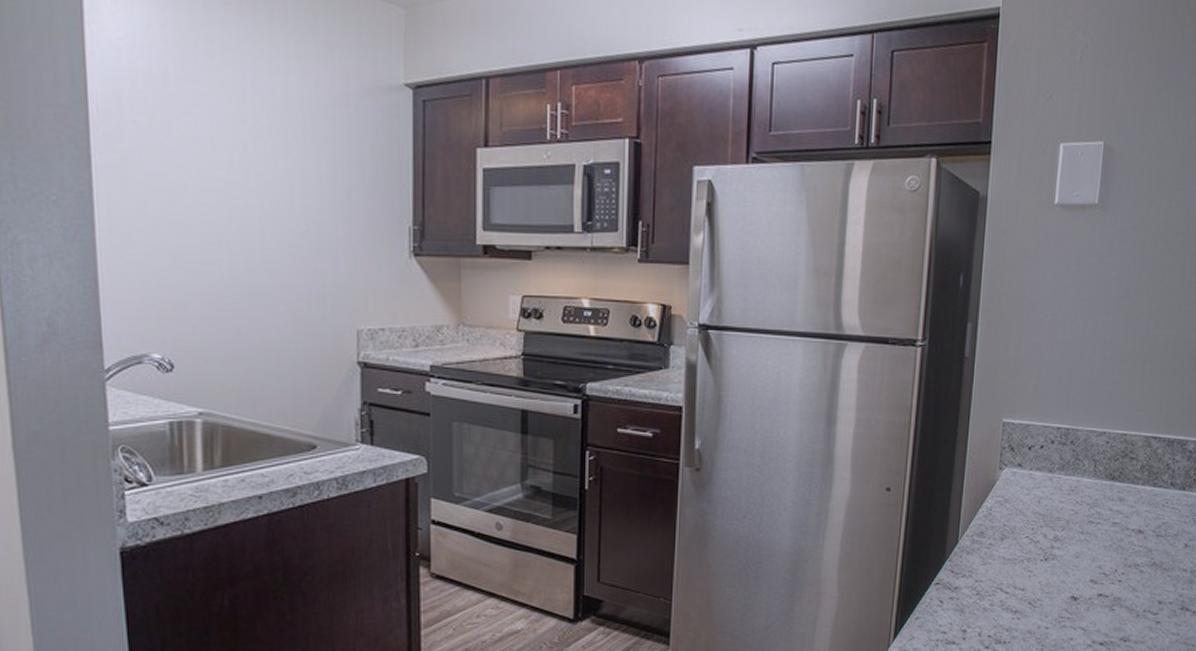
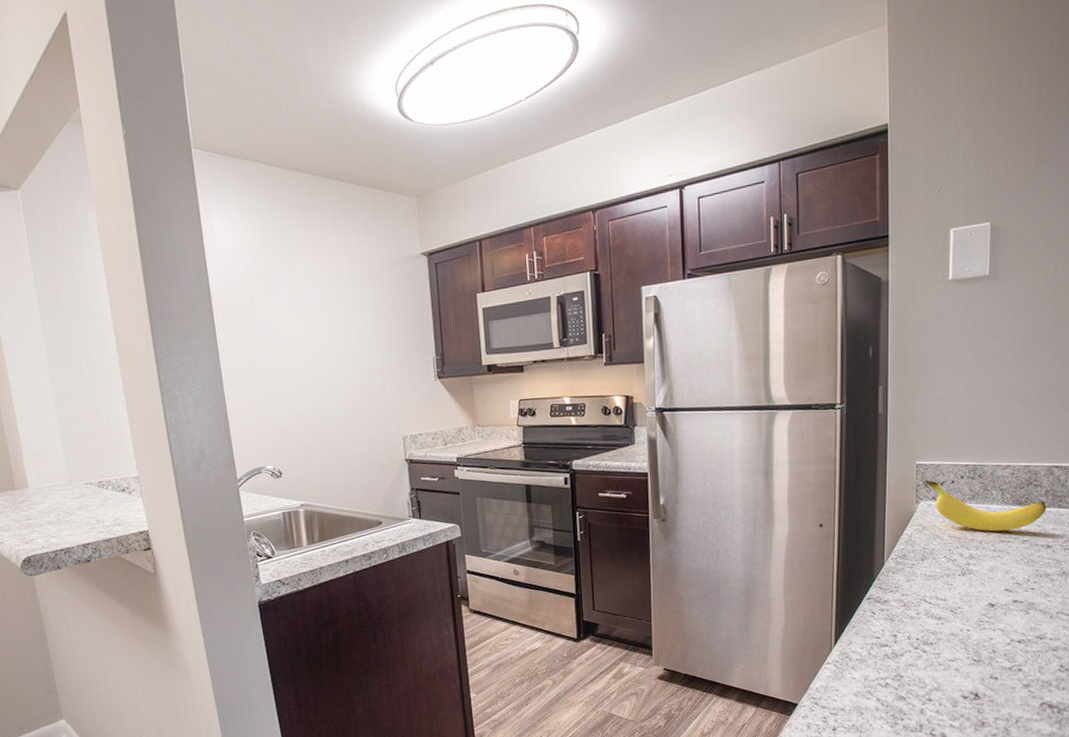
banana: none [1010,442,1142,510] -> present [924,480,1047,532]

